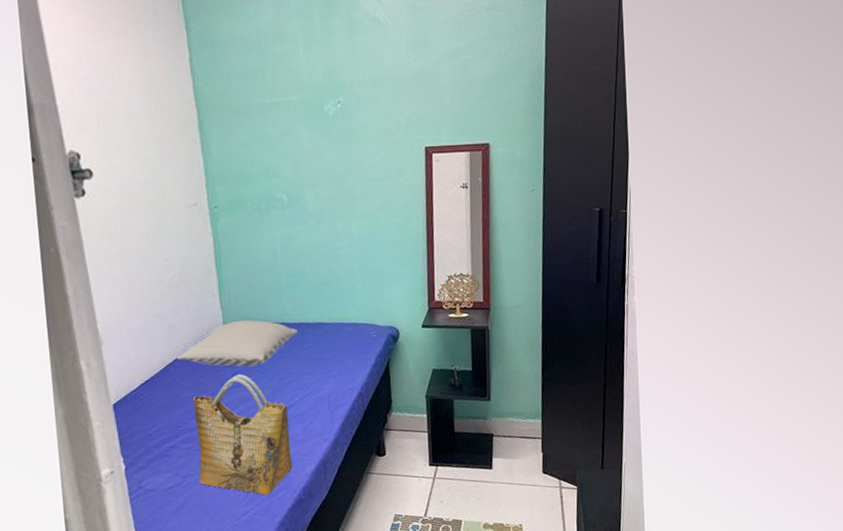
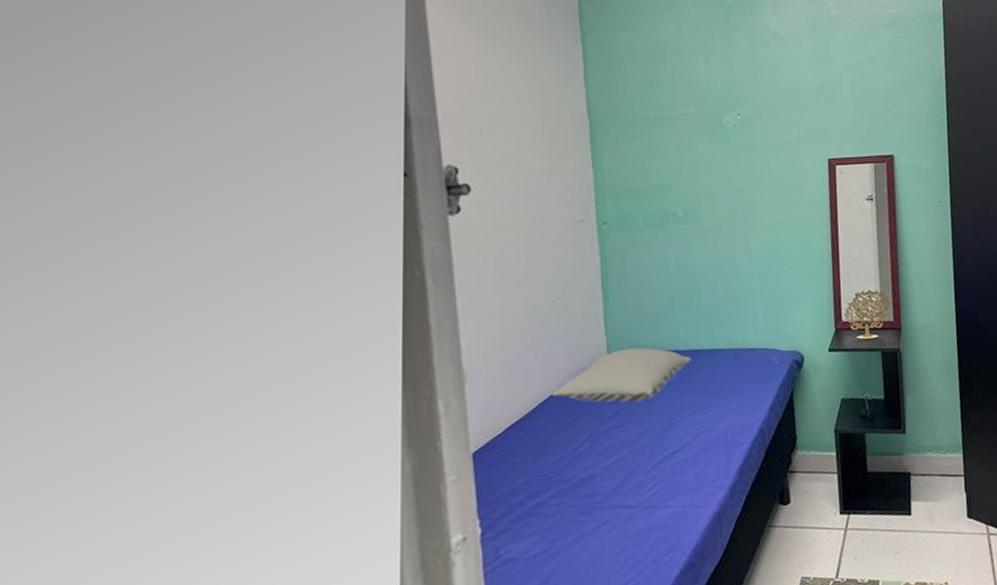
grocery bag: present [194,375,293,495] -> none [569,412,683,560]

